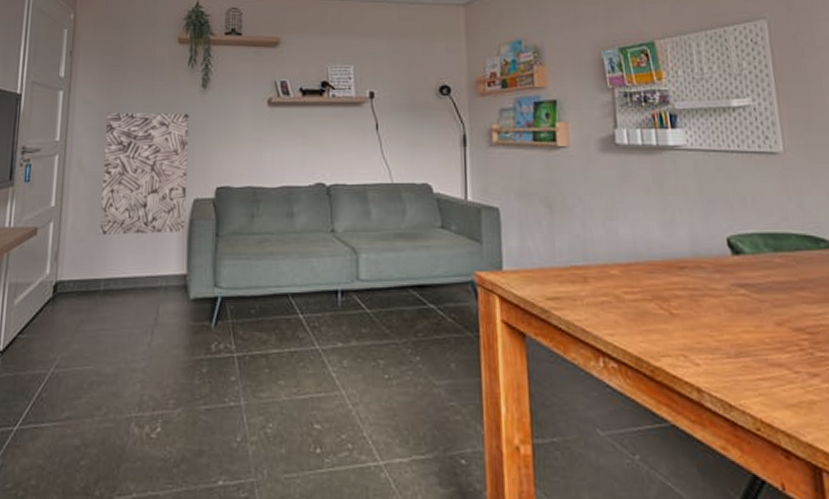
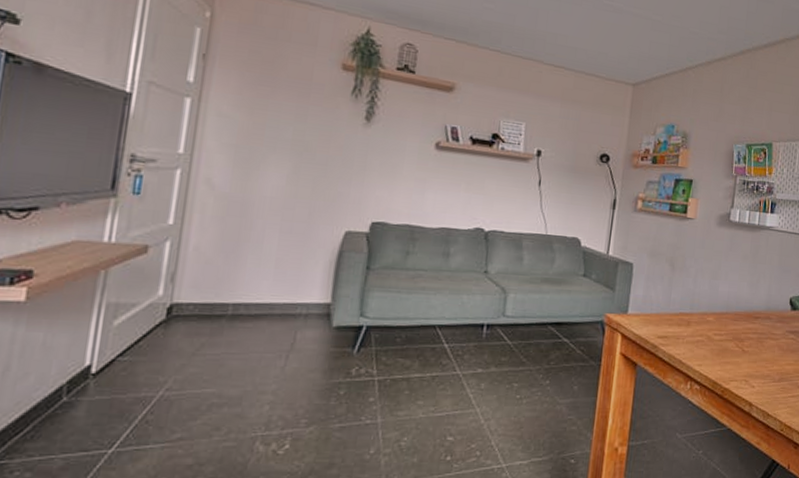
wall art: present [100,112,189,235] -> none [230,130,348,263]

